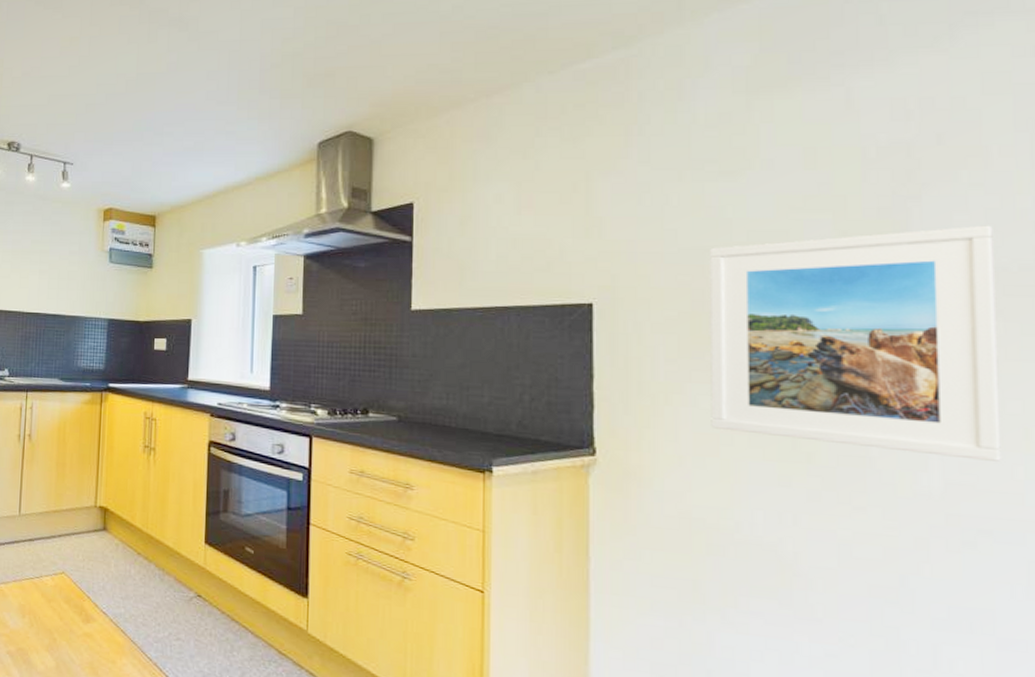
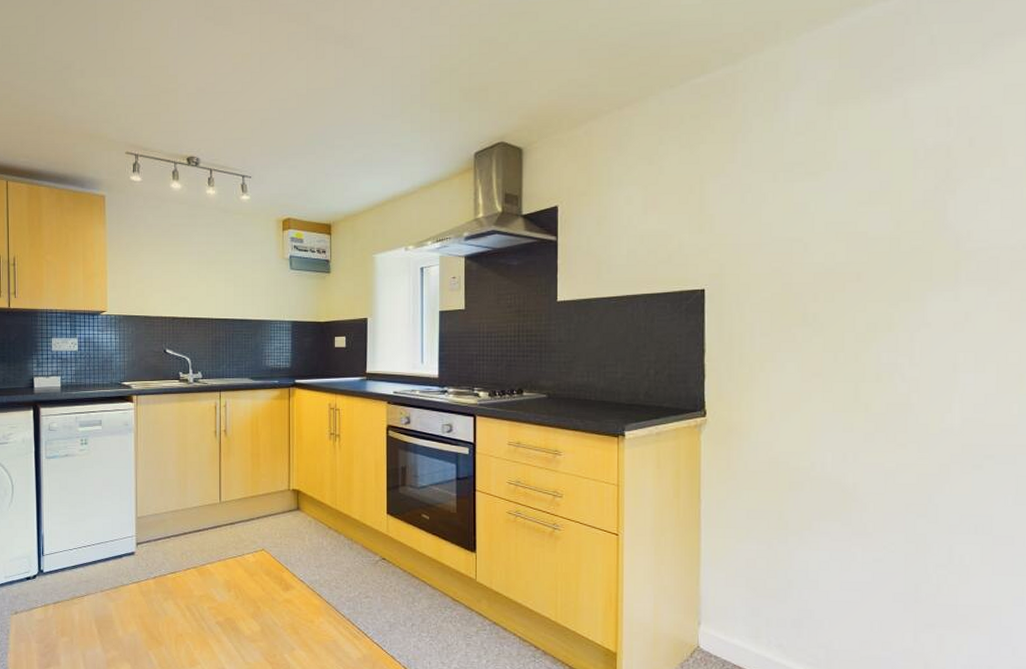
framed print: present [708,225,1001,462] -> none [794,213,1007,401]

